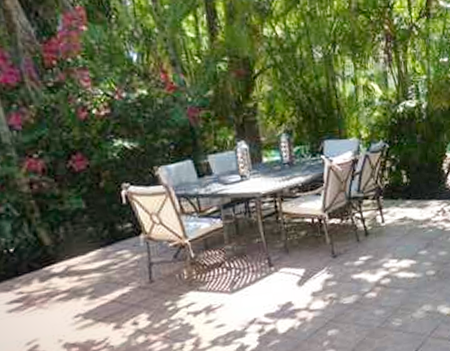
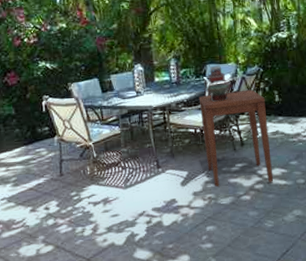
side table: none [315,169,402,284] -> present [198,89,274,187]
lantern: none [321,141,355,185] -> present [203,65,233,102]

